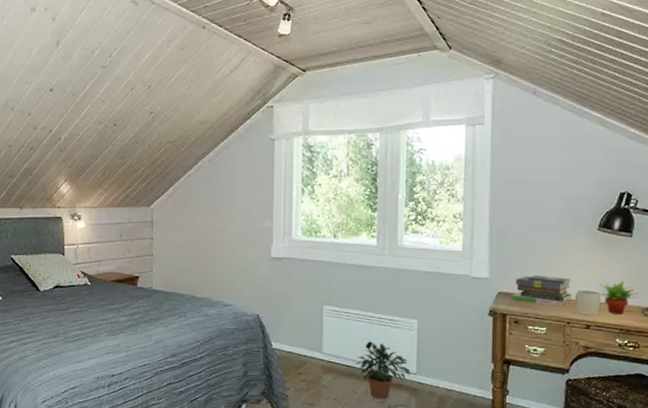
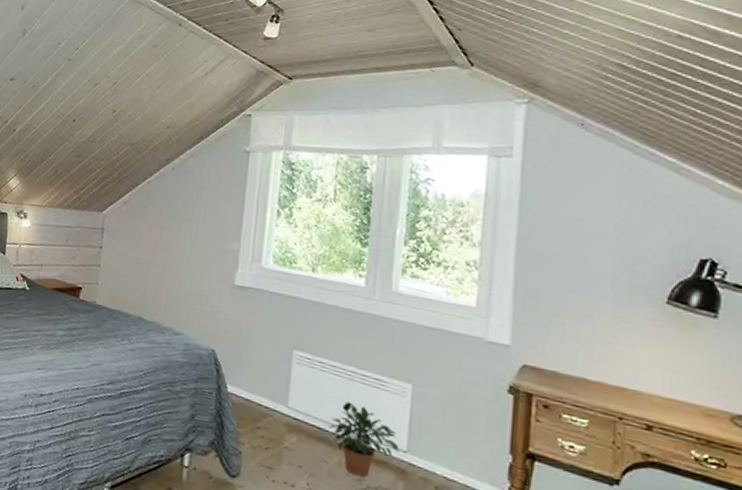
books: present [511,275,572,307] -> none [540,349,627,396]
mug: present [574,289,601,317] -> none [630,377,670,416]
succulent plant: present [599,280,639,315] -> none [667,373,726,419]

